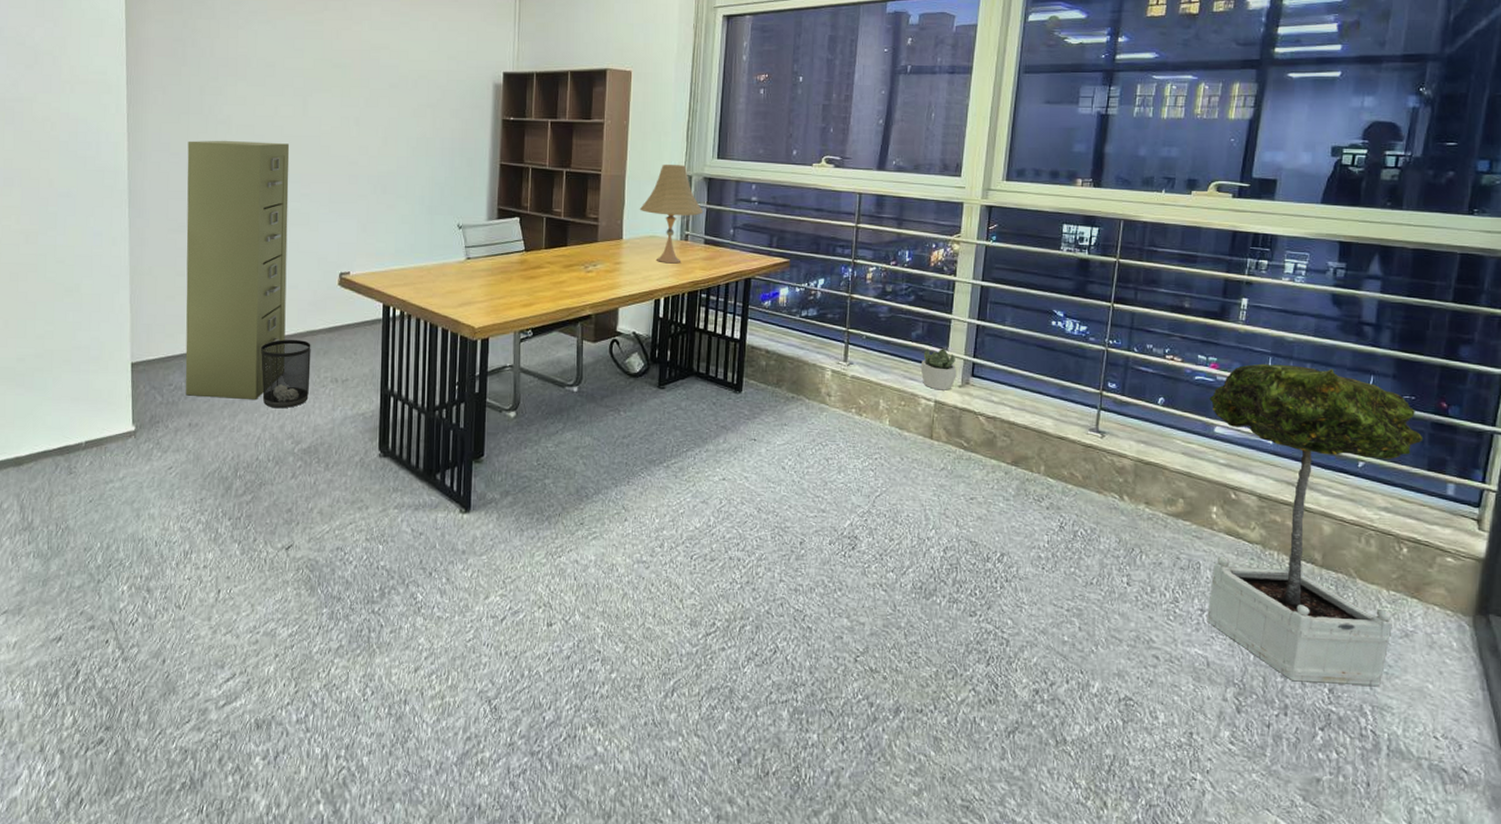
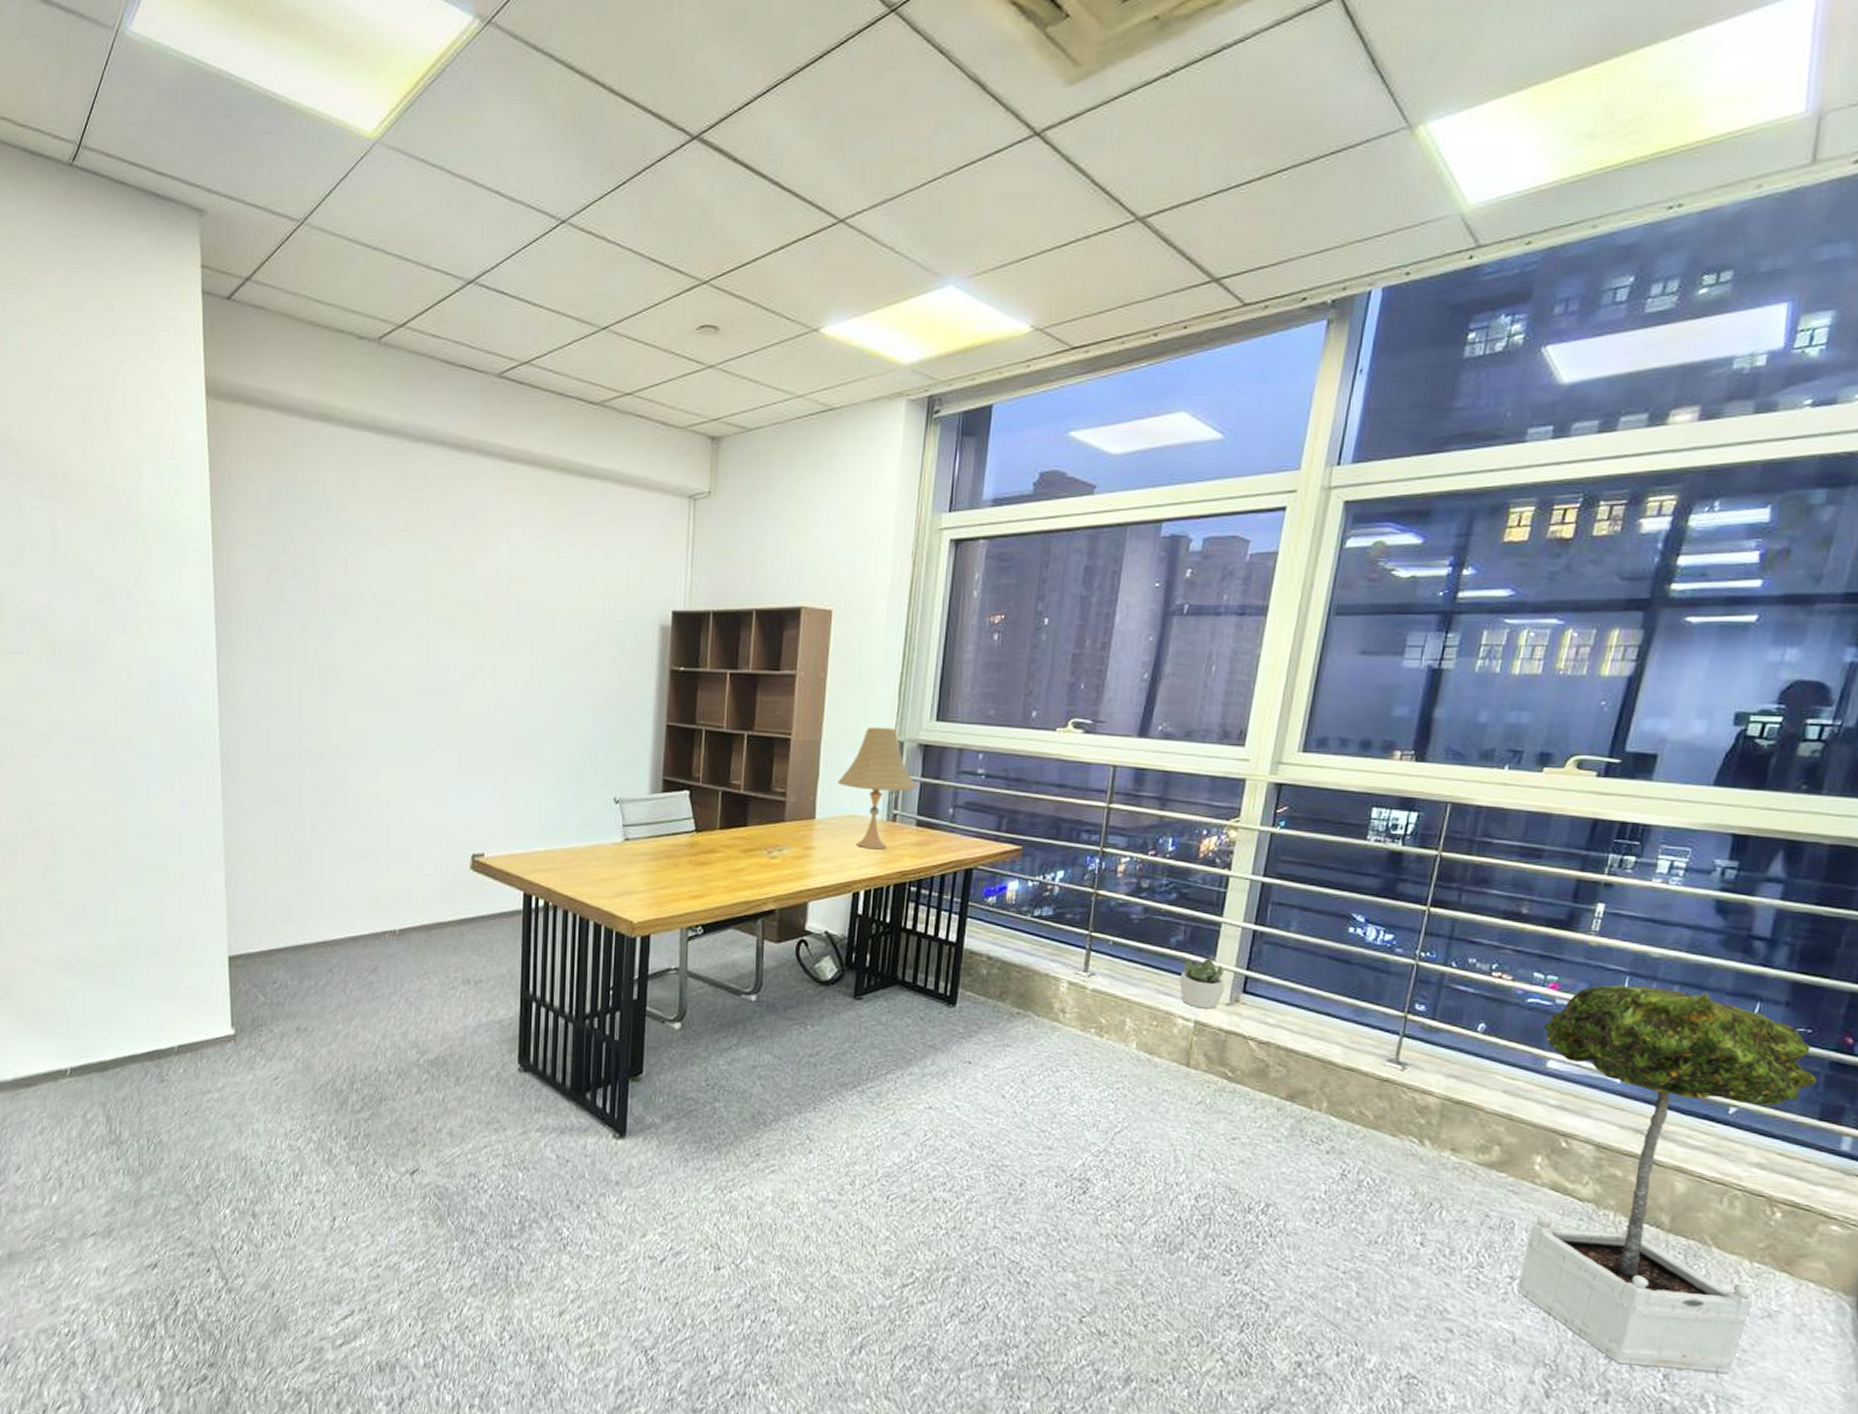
filing cabinet: present [185,140,290,399] -> none [289,692,412,1002]
waste bin: present [260,339,311,409] -> none [378,932,438,1013]

